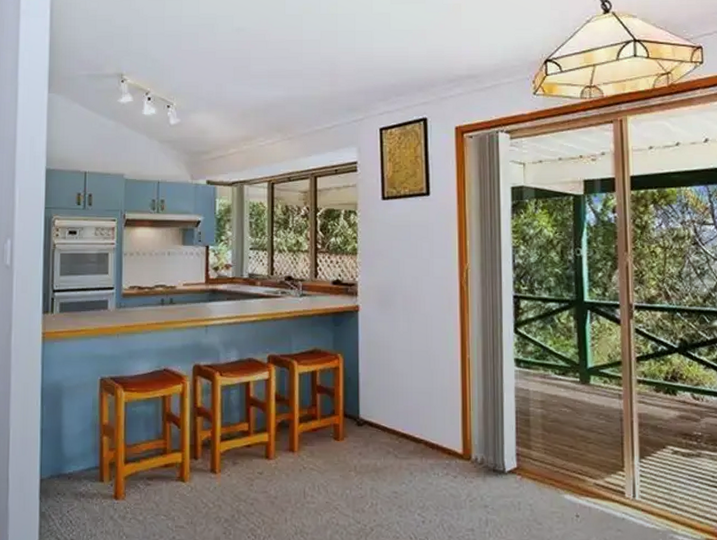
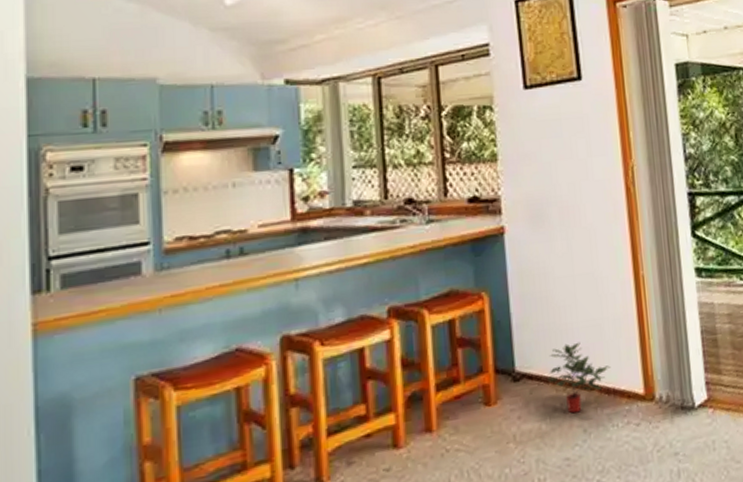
potted plant: none [384,403,436,458] -> present [547,341,611,414]

